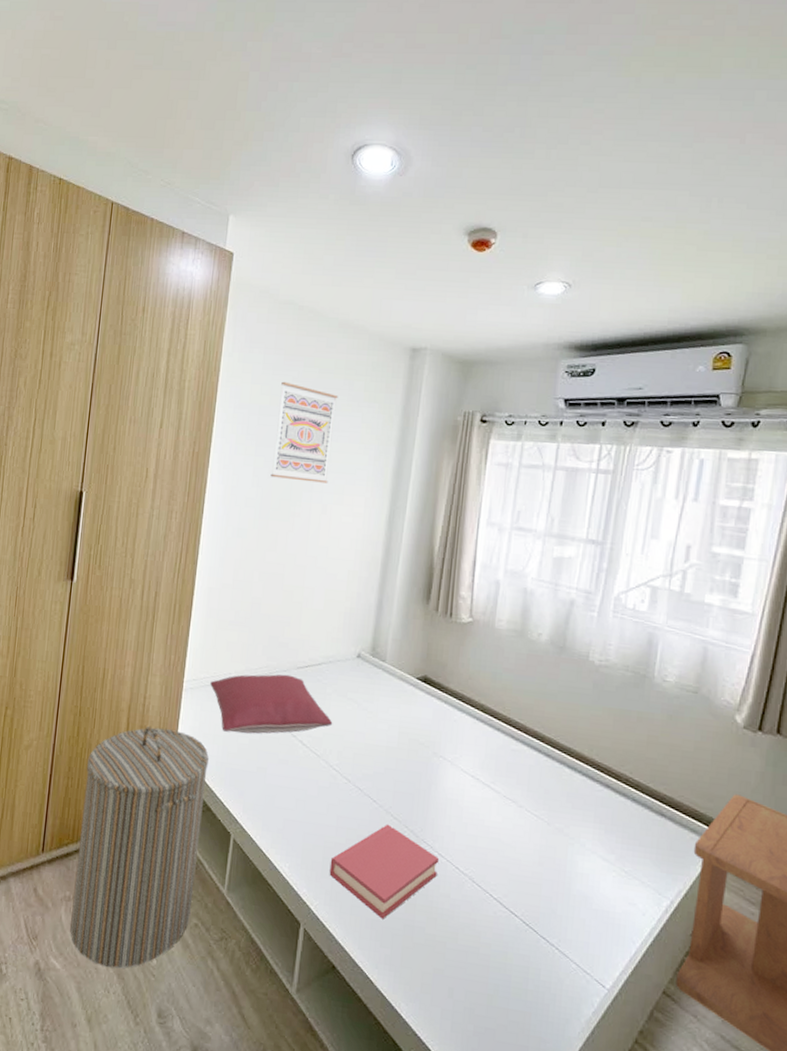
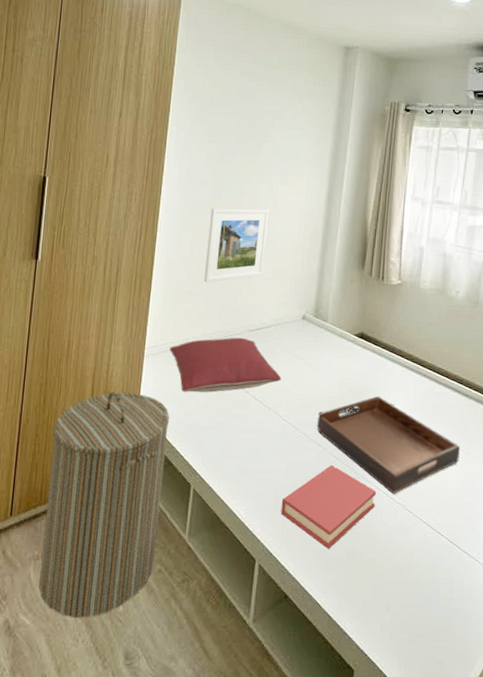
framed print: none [248,529,322,613] -> present [203,207,270,283]
wall art: present [270,381,338,483] -> none [222,75,282,166]
serving tray: none [371,749,539,863] -> present [316,395,460,494]

